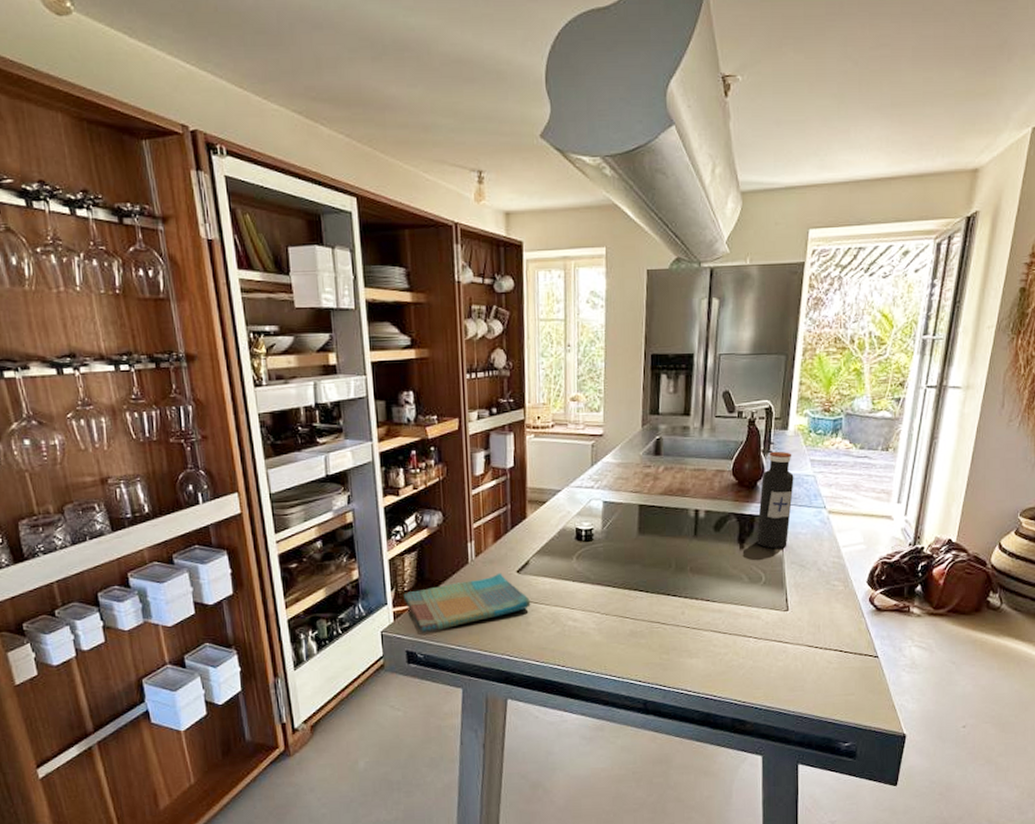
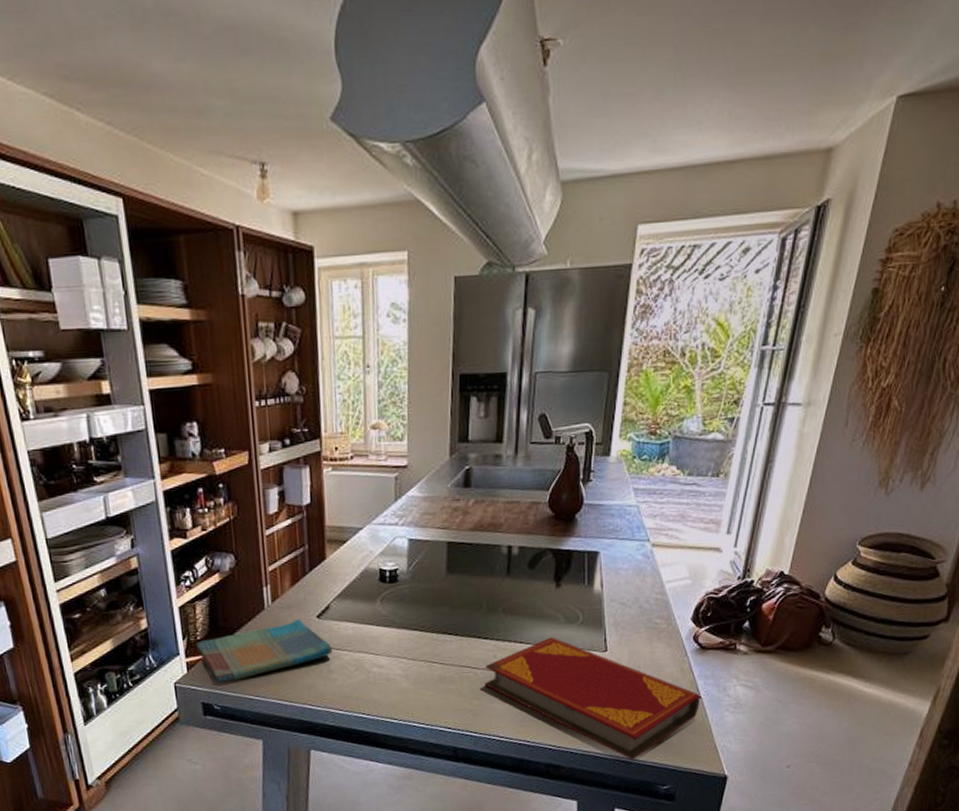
hardback book: none [673,596,877,717] -> present [484,637,700,760]
water bottle: present [756,451,794,549] -> none [574,479,616,586]

